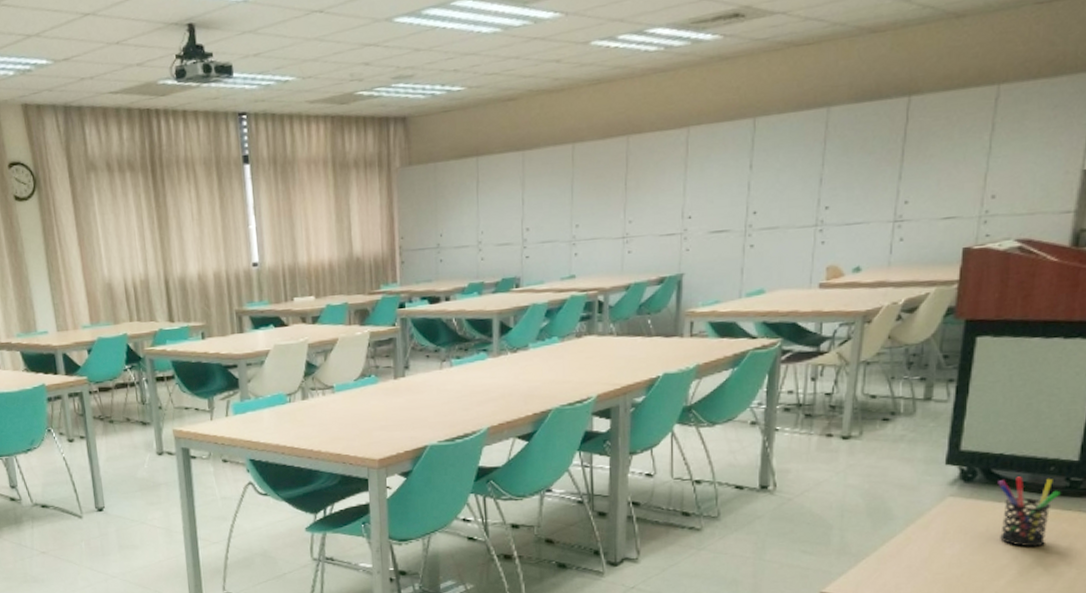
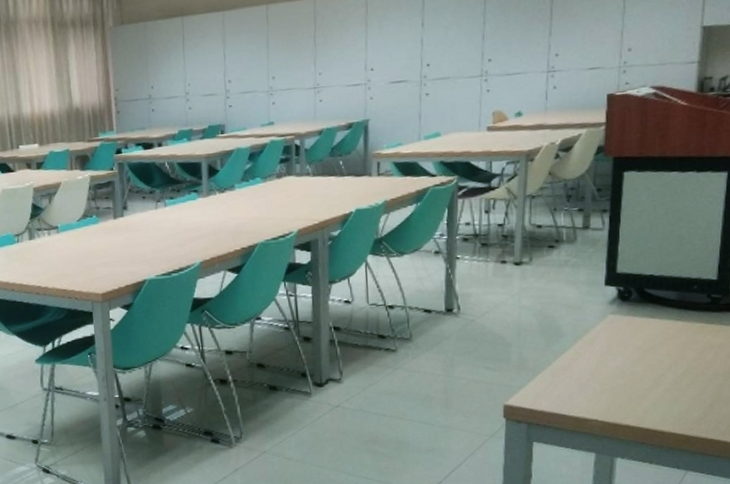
pen holder: present [998,476,1061,547] -> none [650,294,704,358]

